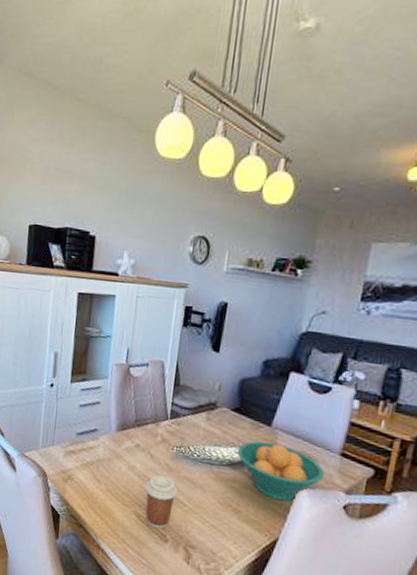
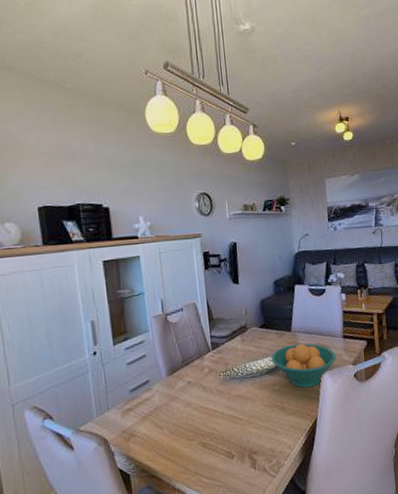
coffee cup: present [145,475,178,529] -> none [204,401,233,450]

